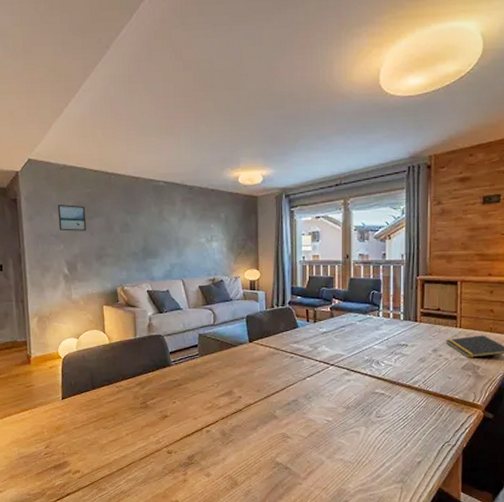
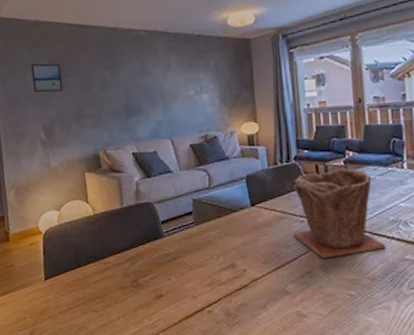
plant pot: none [284,314,361,390] -> present [293,168,387,259]

